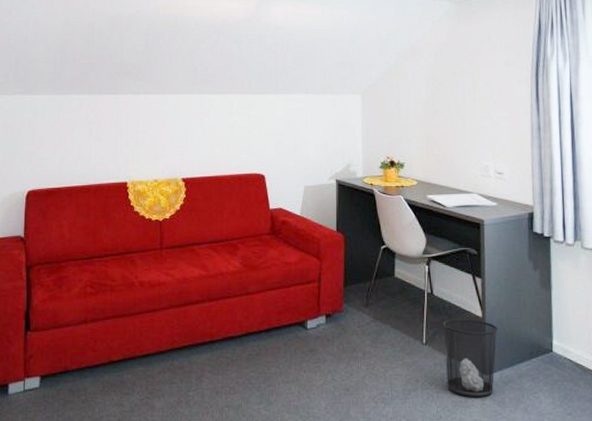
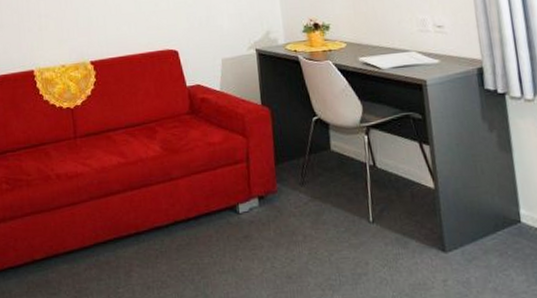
waste bin: present [443,319,498,398] -> none [390,191,456,279]

